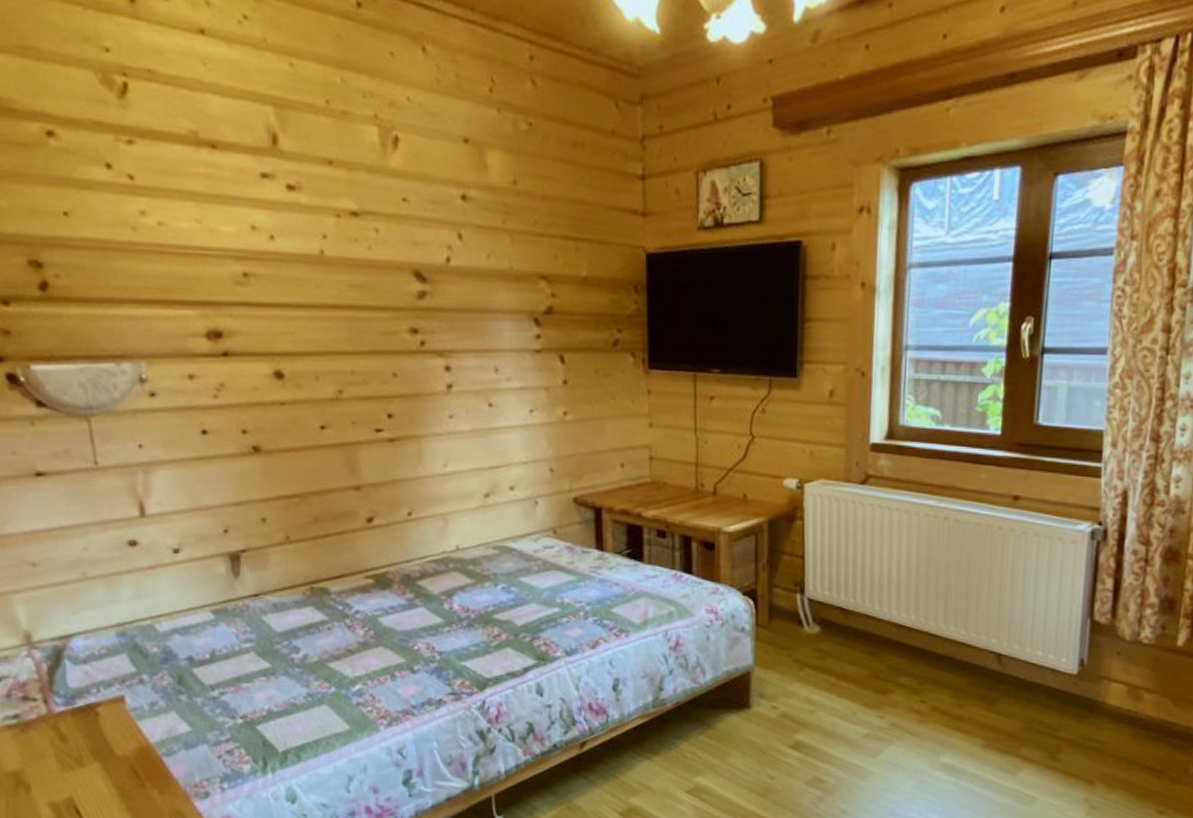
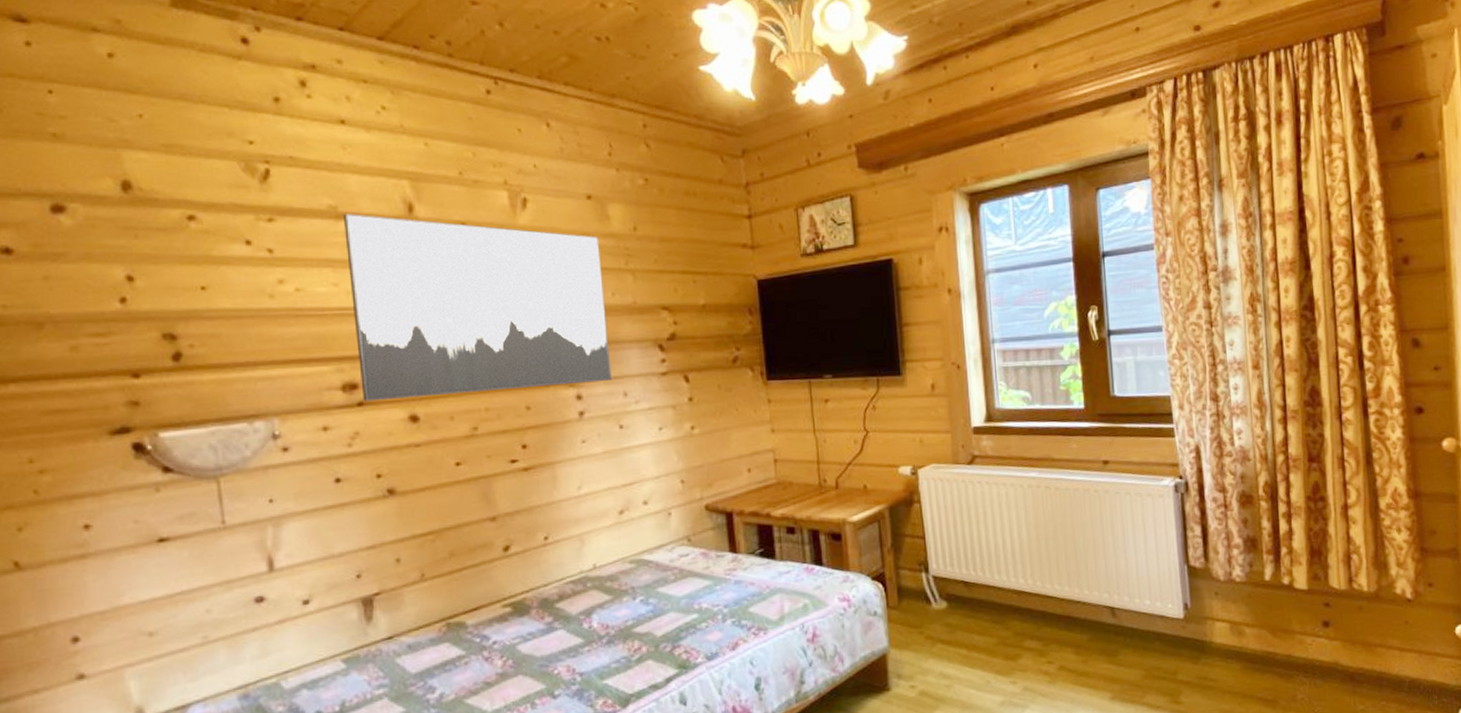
wall art: none [204,140,483,354] -> present [342,213,612,402]

